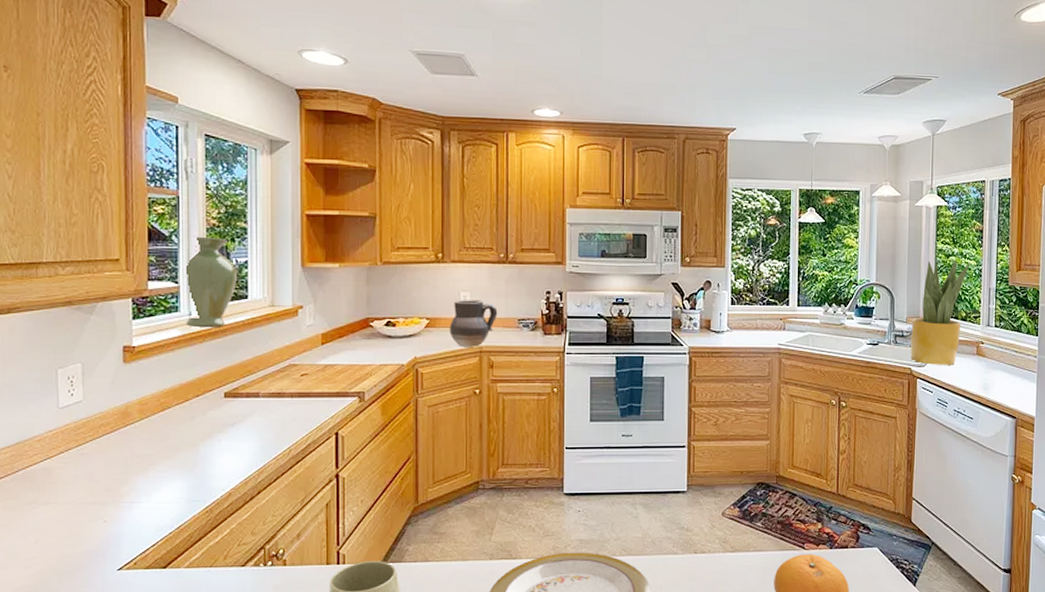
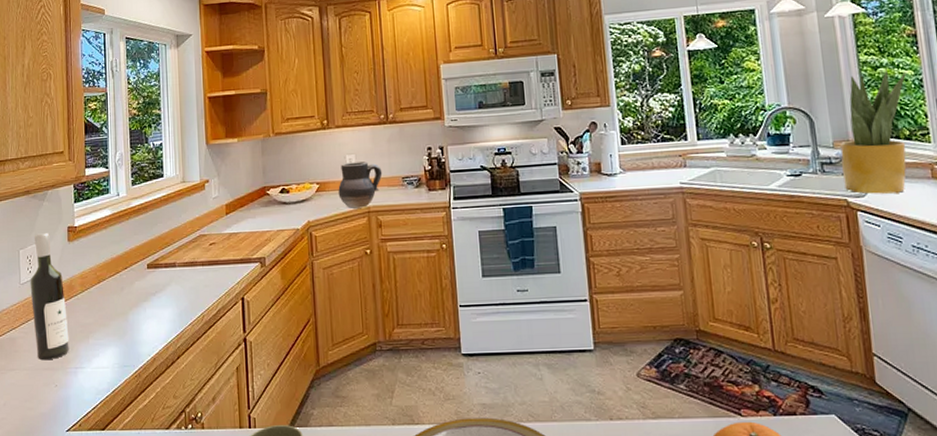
bottle: none [72,350,123,494] -> present [30,232,69,361]
vase: present [186,236,237,328] -> none [114,125,154,207]

